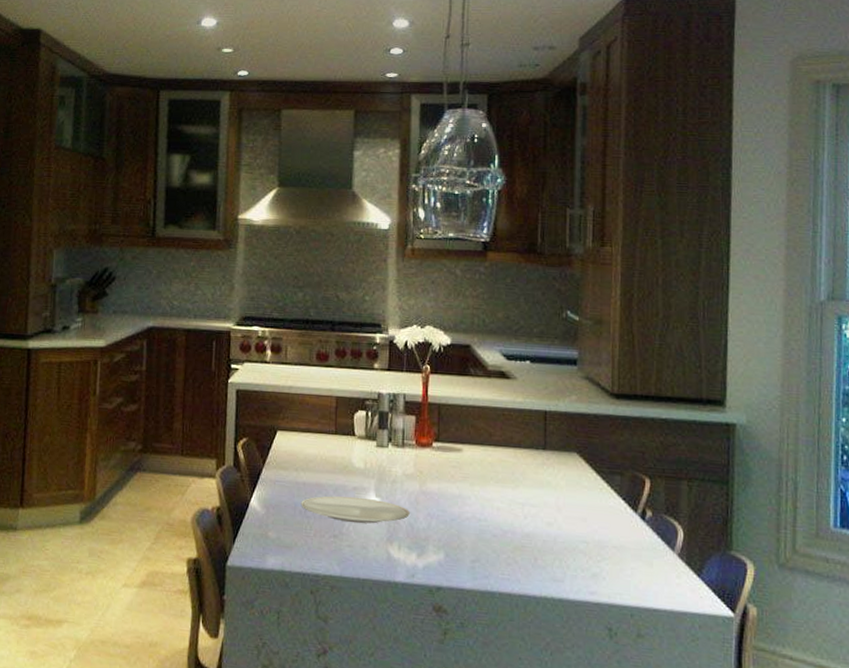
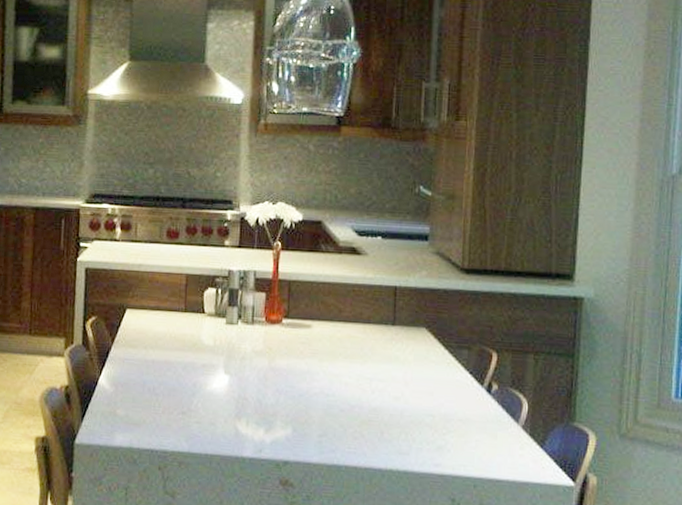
plate: present [301,495,410,524] -> none [149,373,258,400]

